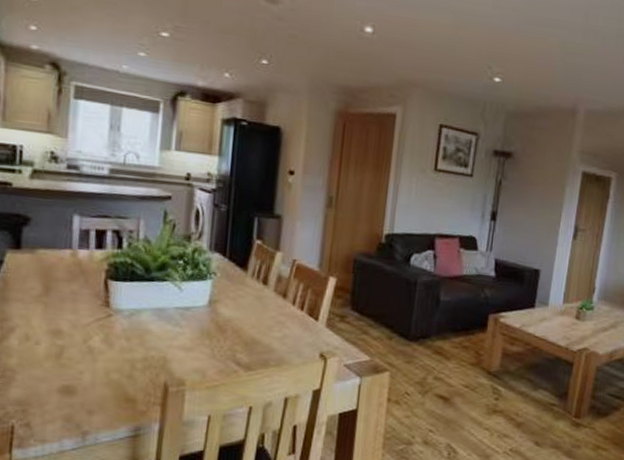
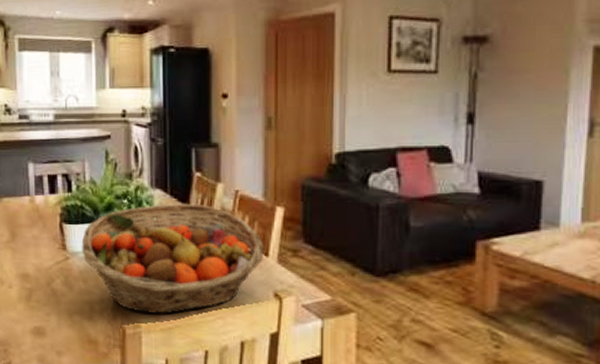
fruit basket: none [127,267,315,373] -> present [81,203,264,314]

